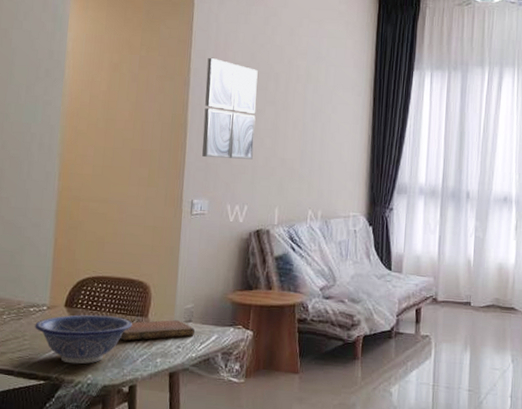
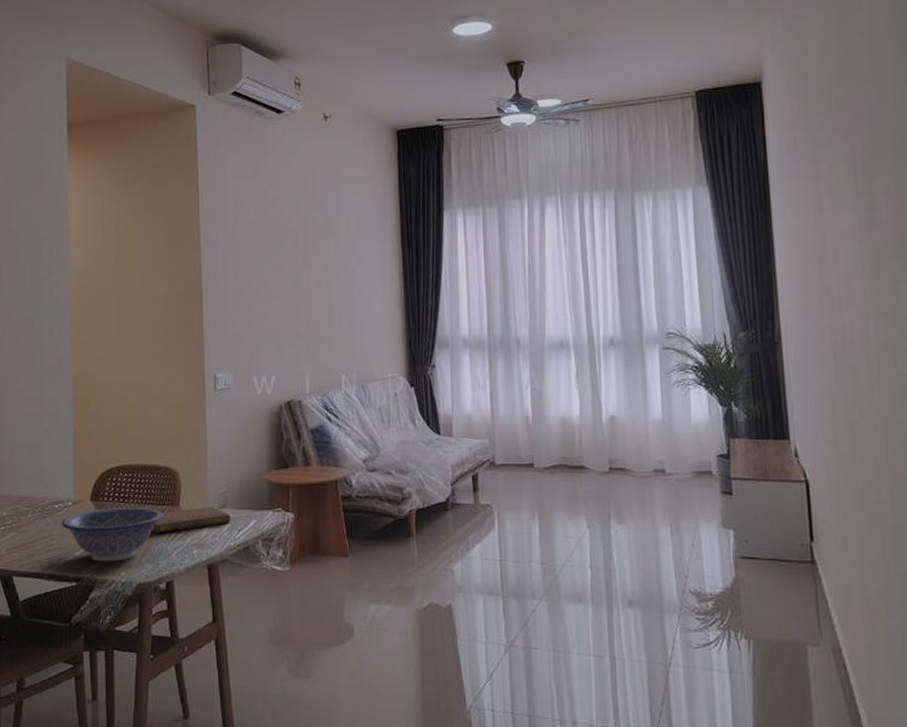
wall art: present [202,57,258,160] -> none [217,218,276,326]

